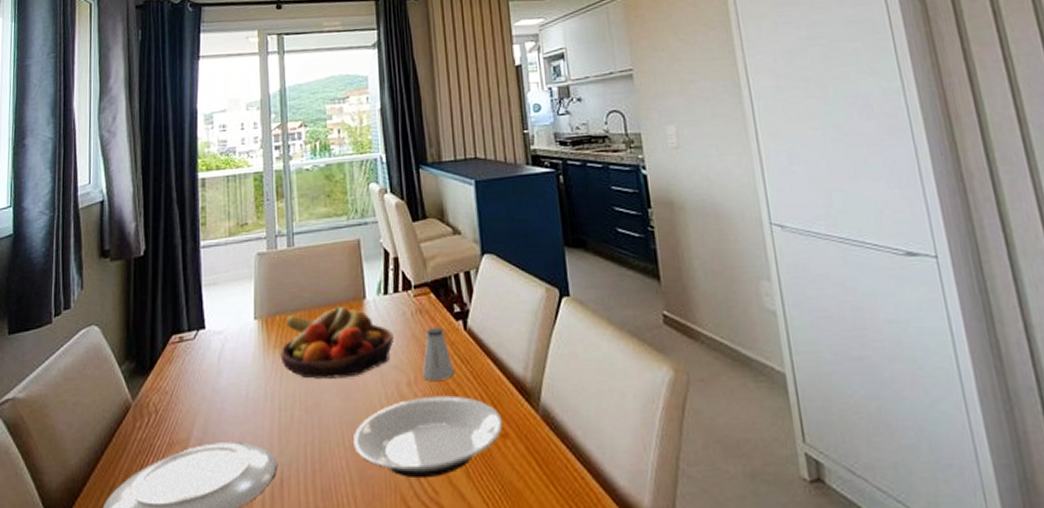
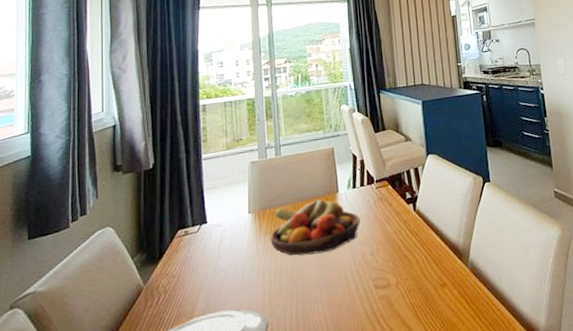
plate: present [354,395,503,479] -> none [329,259,442,323]
saltshaker: present [422,327,454,380] -> none [382,210,406,250]

